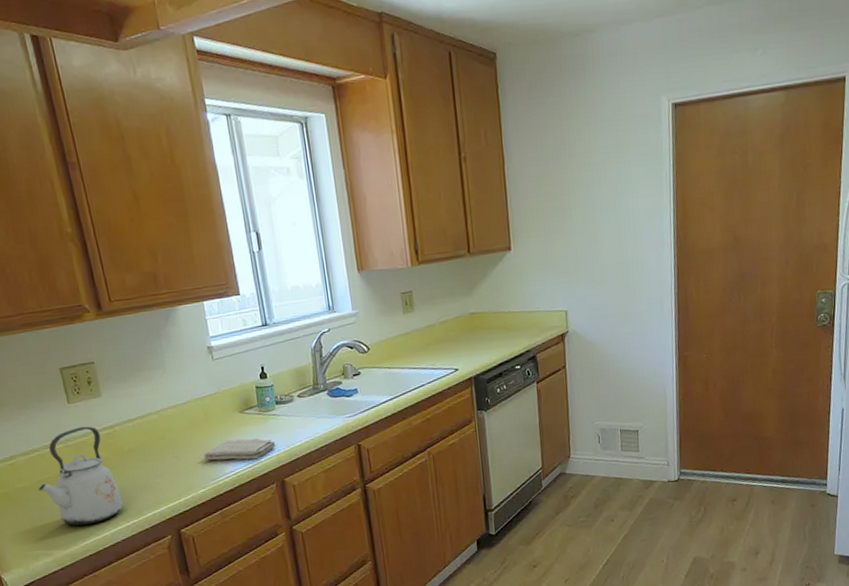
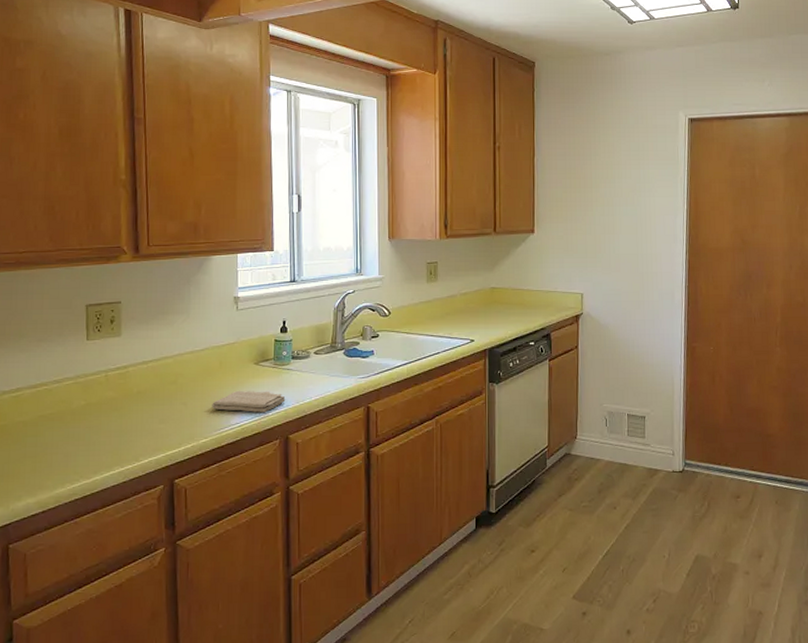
kettle: present [38,426,123,526] -> none [37,364,120,467]

